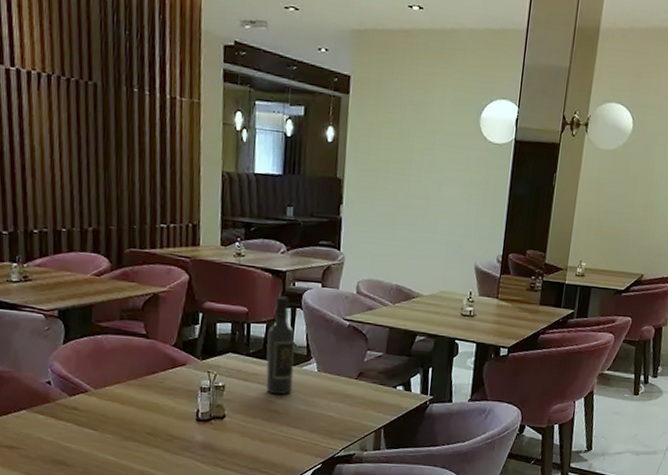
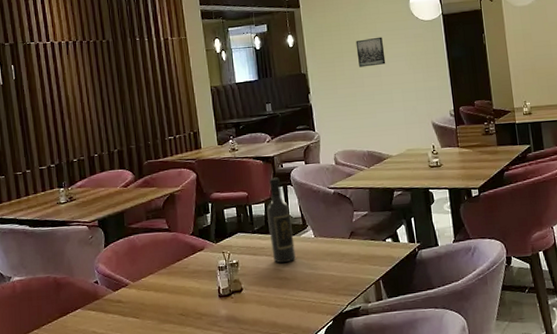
wall art: none [406,150,440,187] -> present [355,37,386,68]

